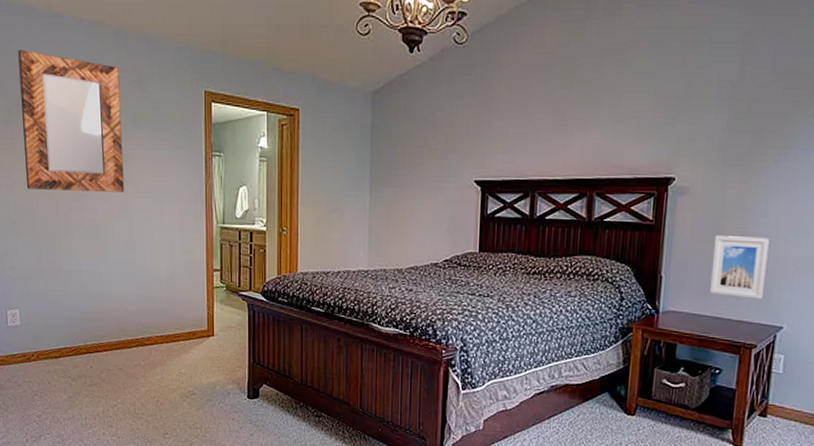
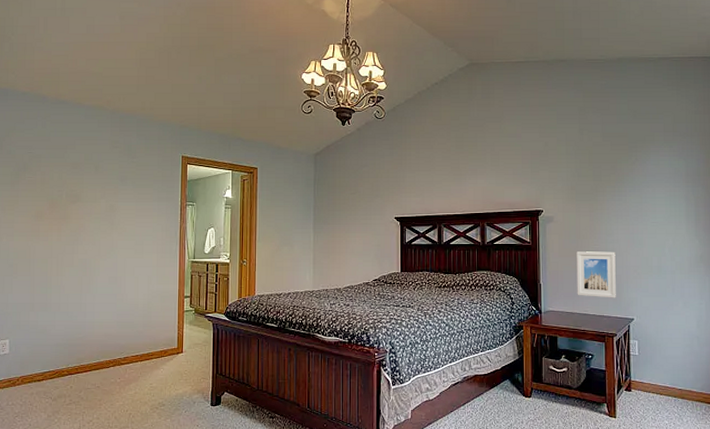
home mirror: present [18,50,125,192] -> none [27,128,113,237]

